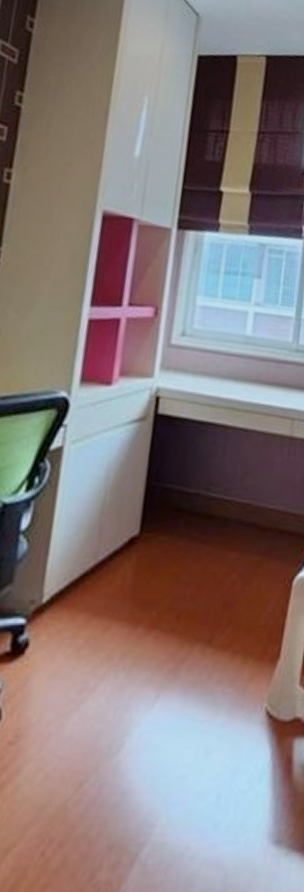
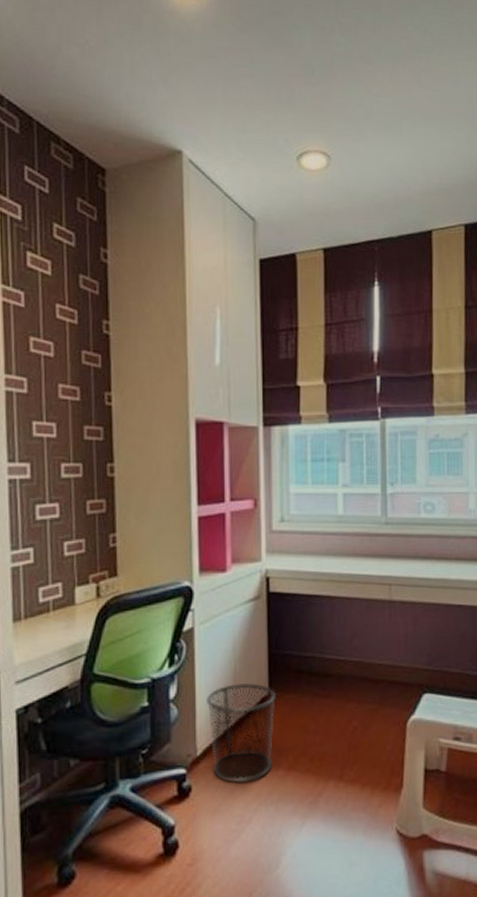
trash can: none [58,517,148,641] -> present [207,682,276,783]

